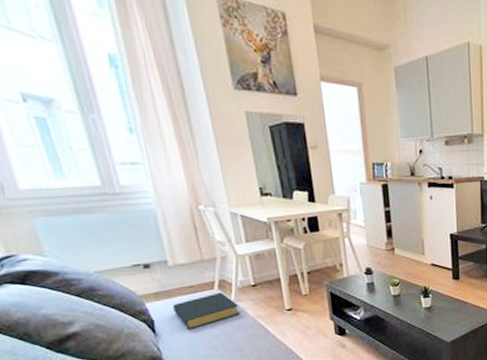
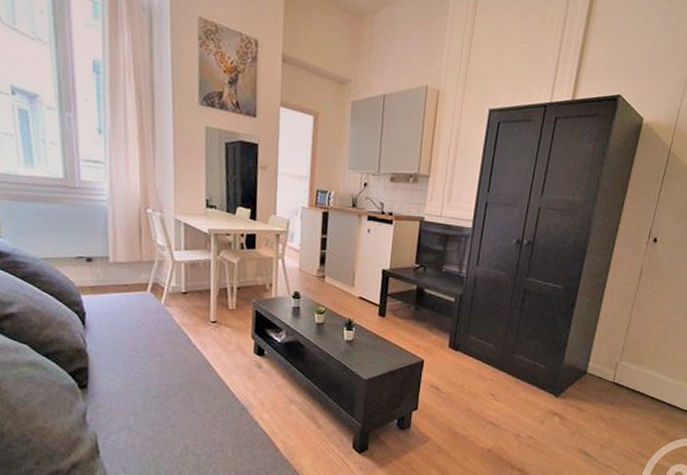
hardback book: present [173,292,240,329] -> none [106,294,167,327]

